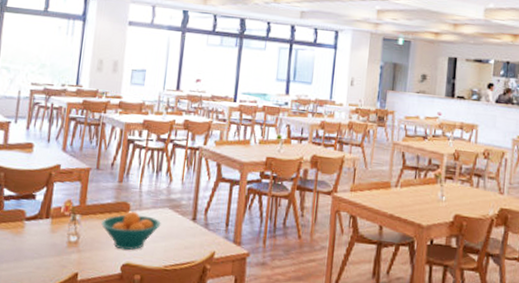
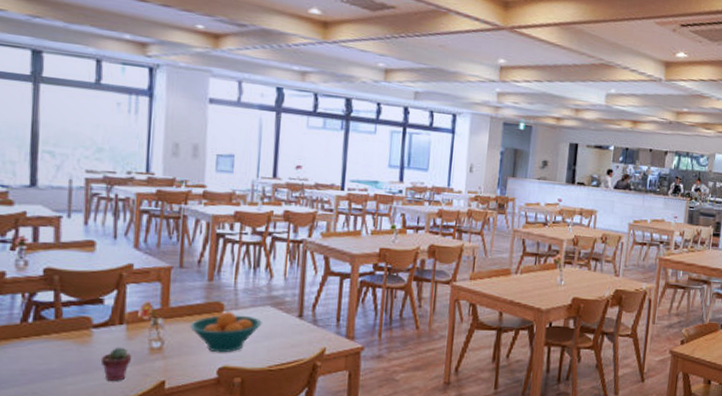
potted succulent: none [29,238,54,270] -> present [100,347,132,381]

